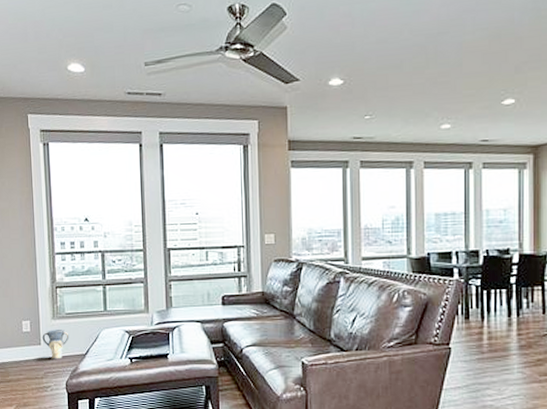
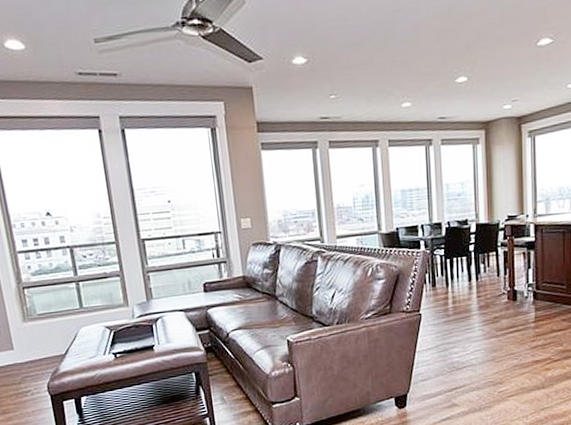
vase: present [42,330,69,359] -> none [14,331,45,363]

